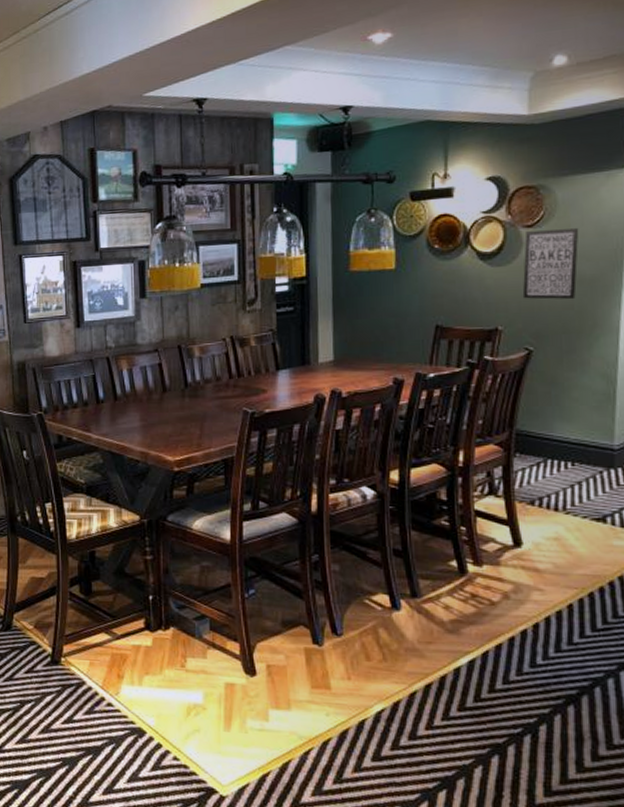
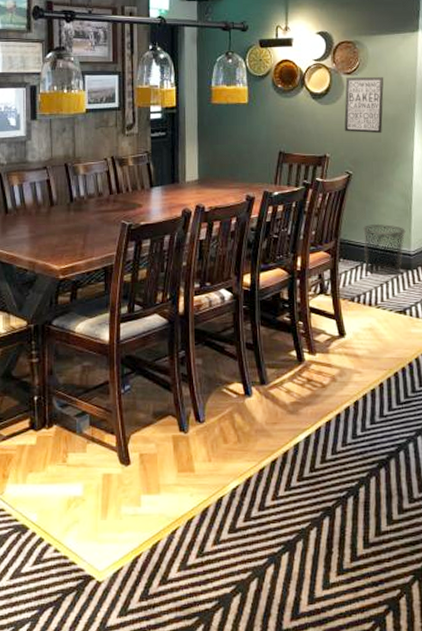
waste bin: none [547,410,607,474] -> present [363,223,406,275]

